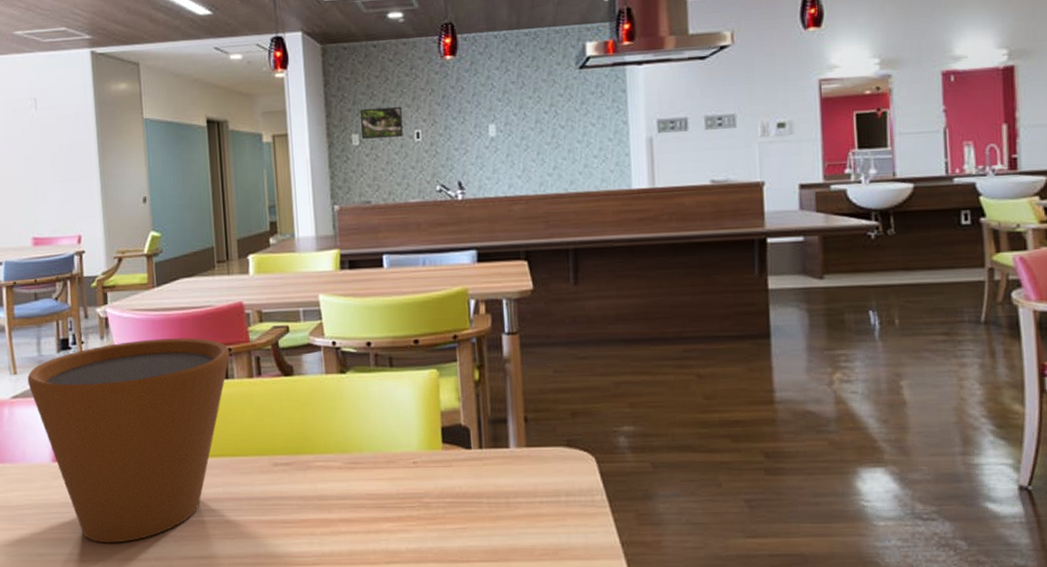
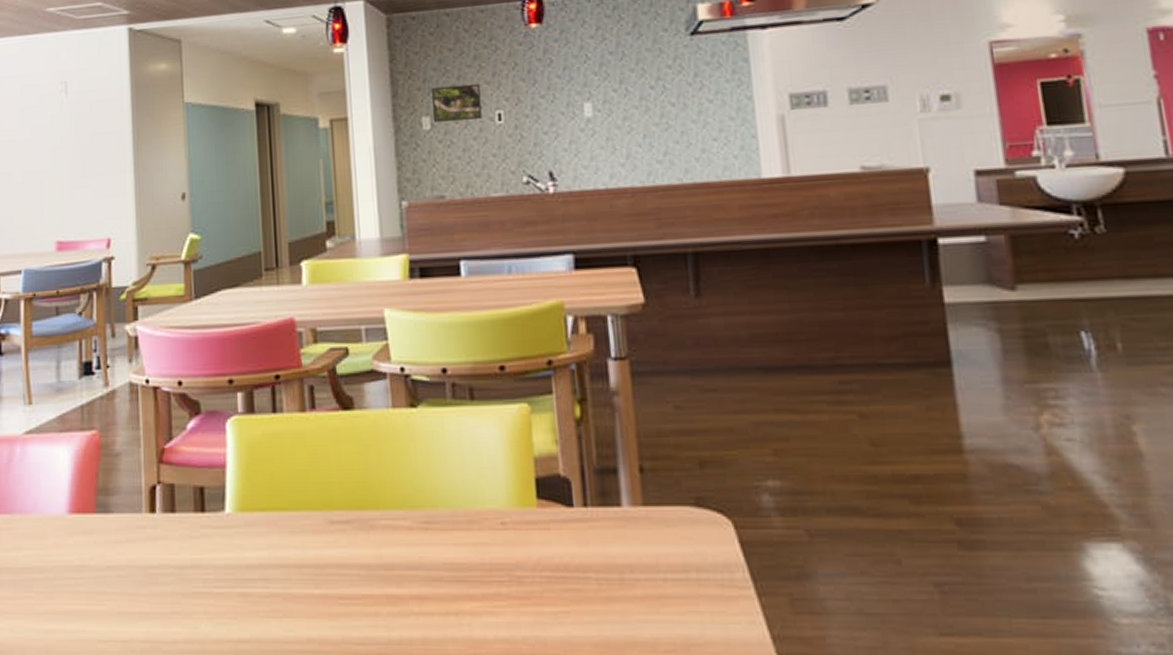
flower pot: present [27,338,230,543] -> none [44,361,278,619]

